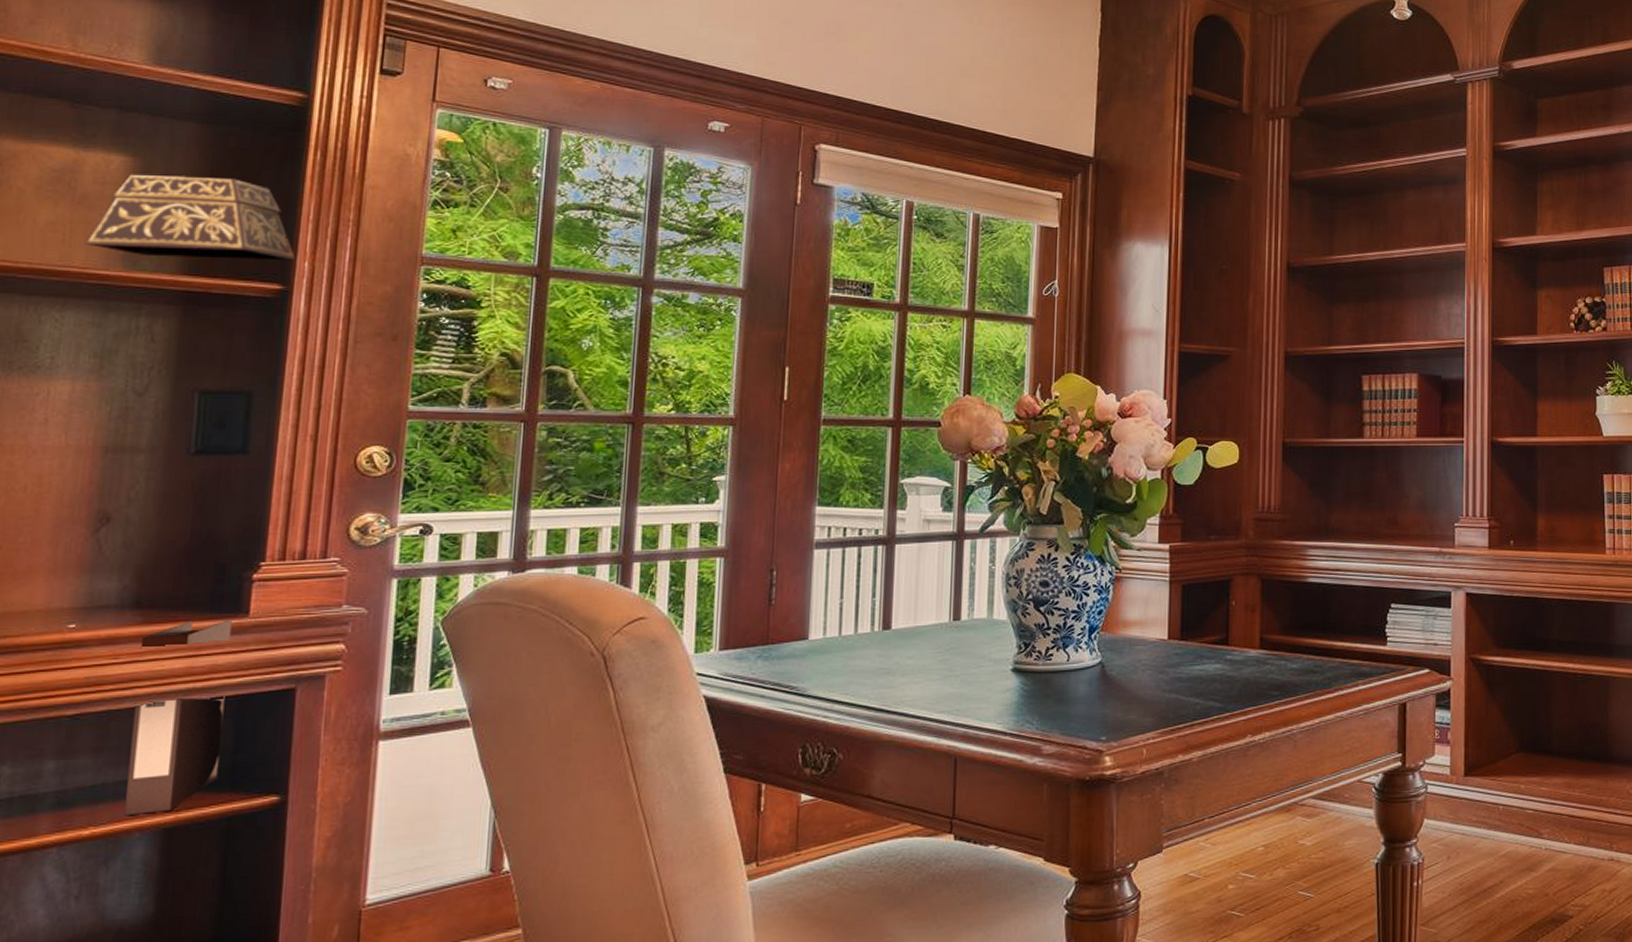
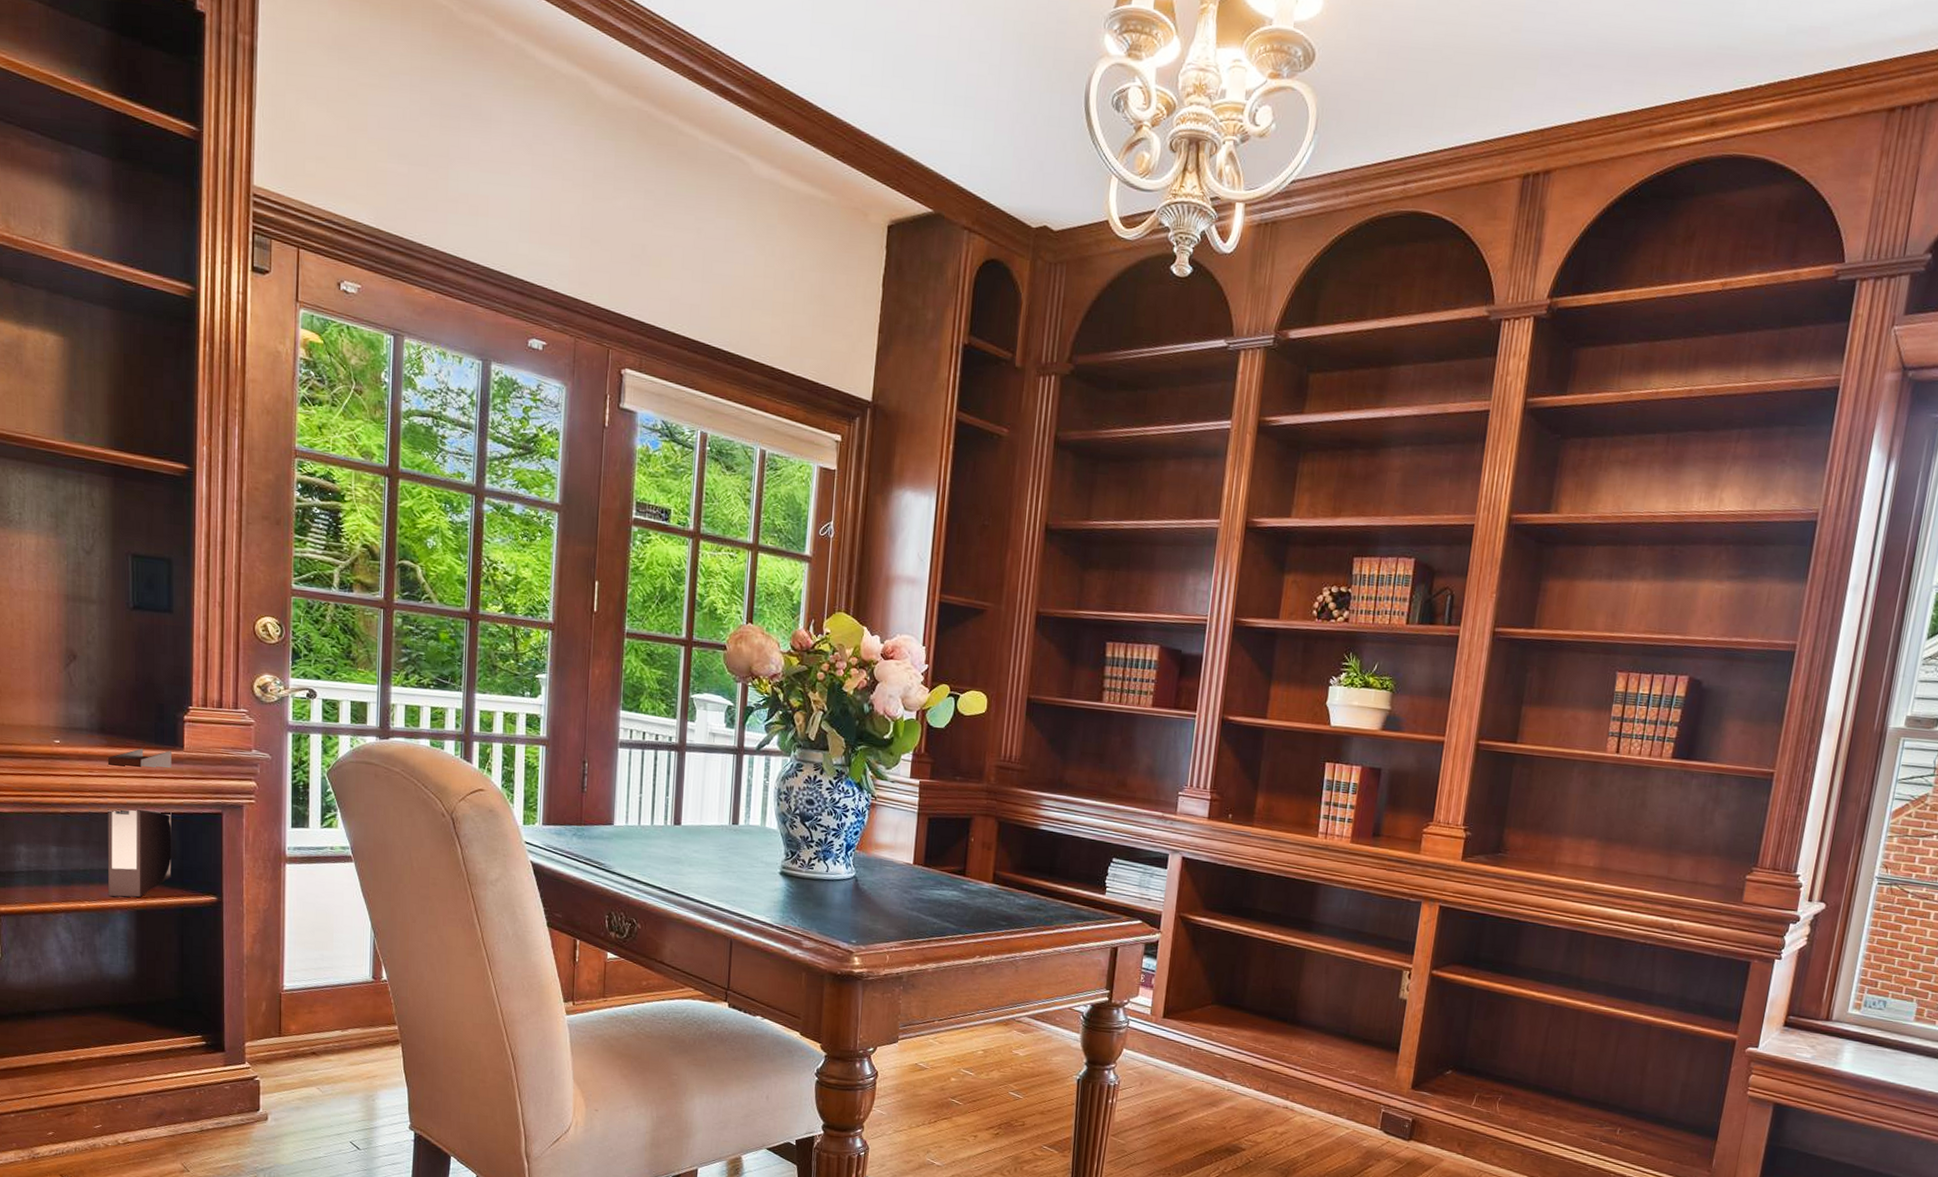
decorative box: present [85,174,297,261] -> none [34,352,197,445]

